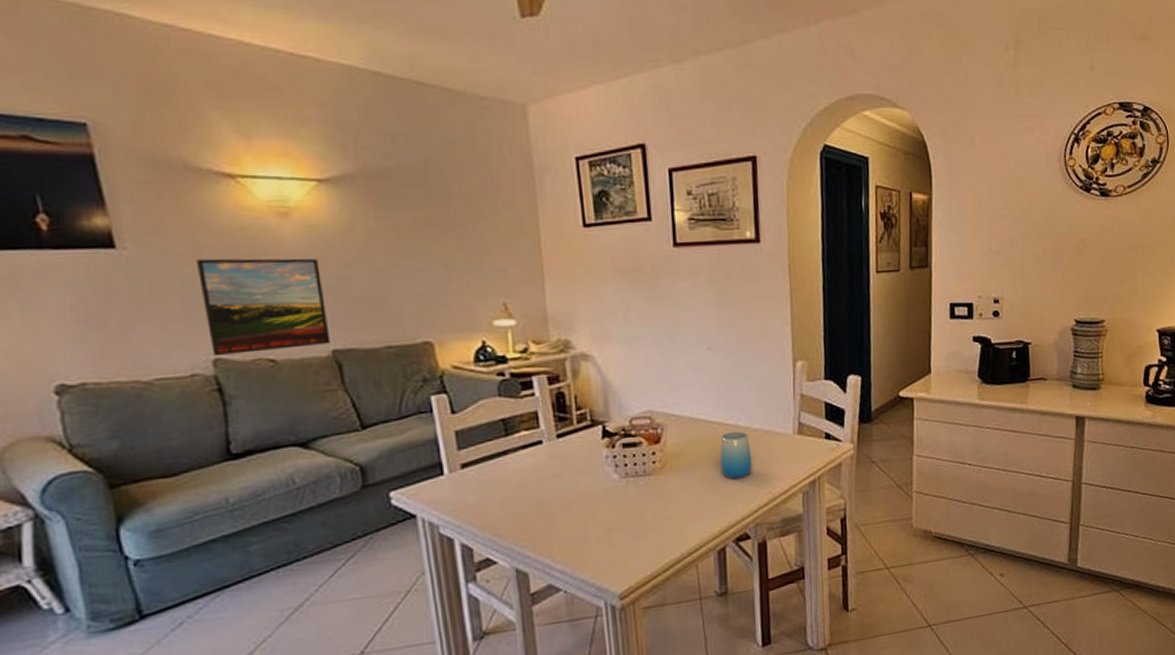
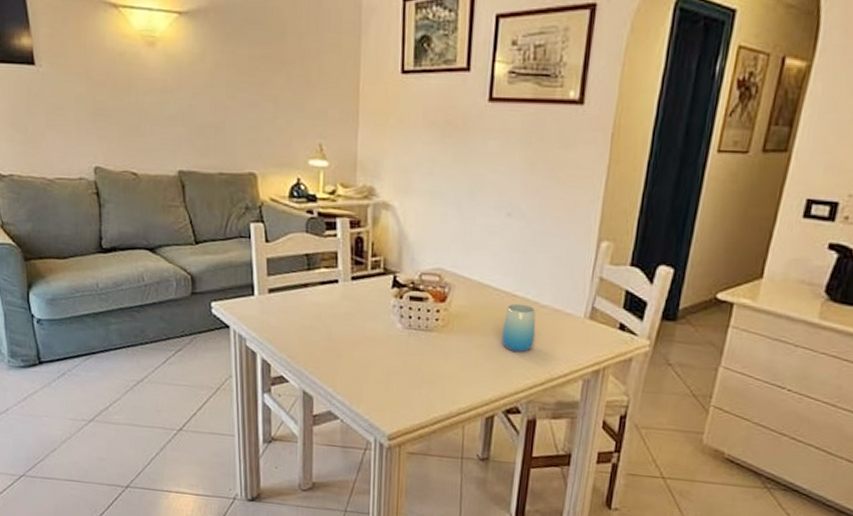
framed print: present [197,258,331,357] -> none [88,79,178,165]

